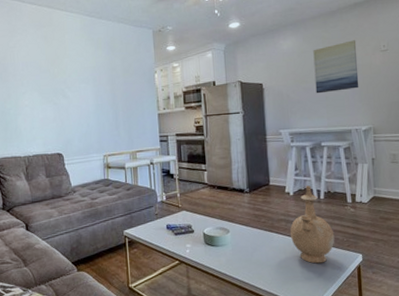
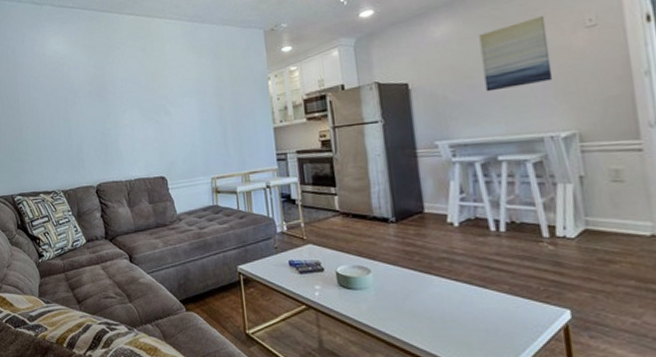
vase: present [290,185,335,264] -> none [456,213,526,319]

